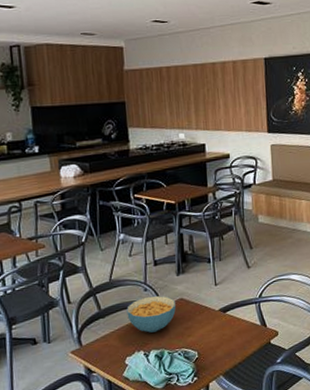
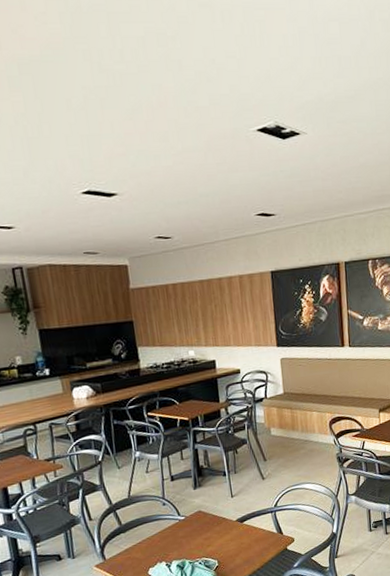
cereal bowl: present [126,296,176,333] -> none [146,509,195,545]

